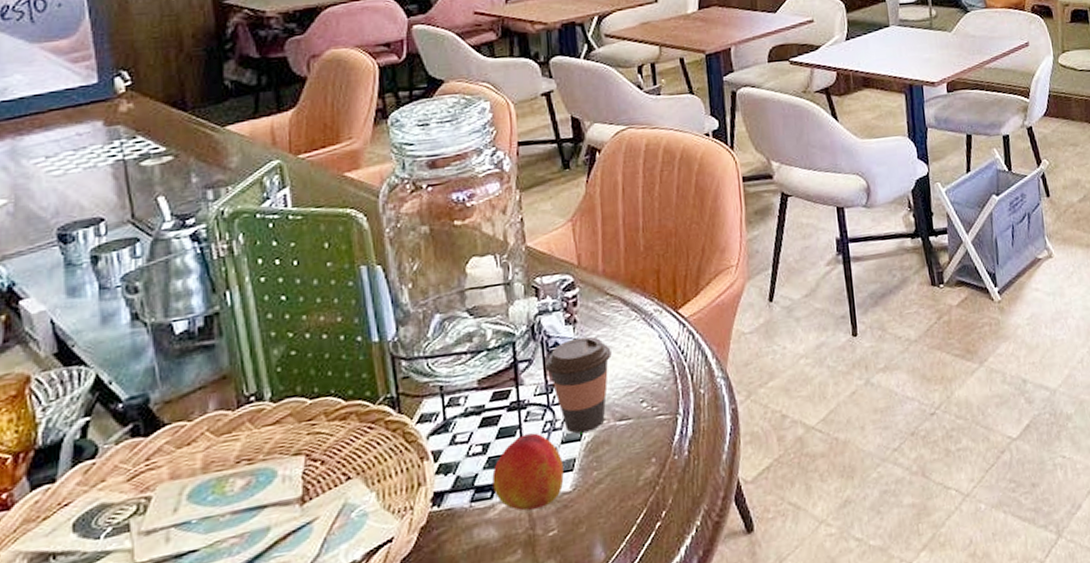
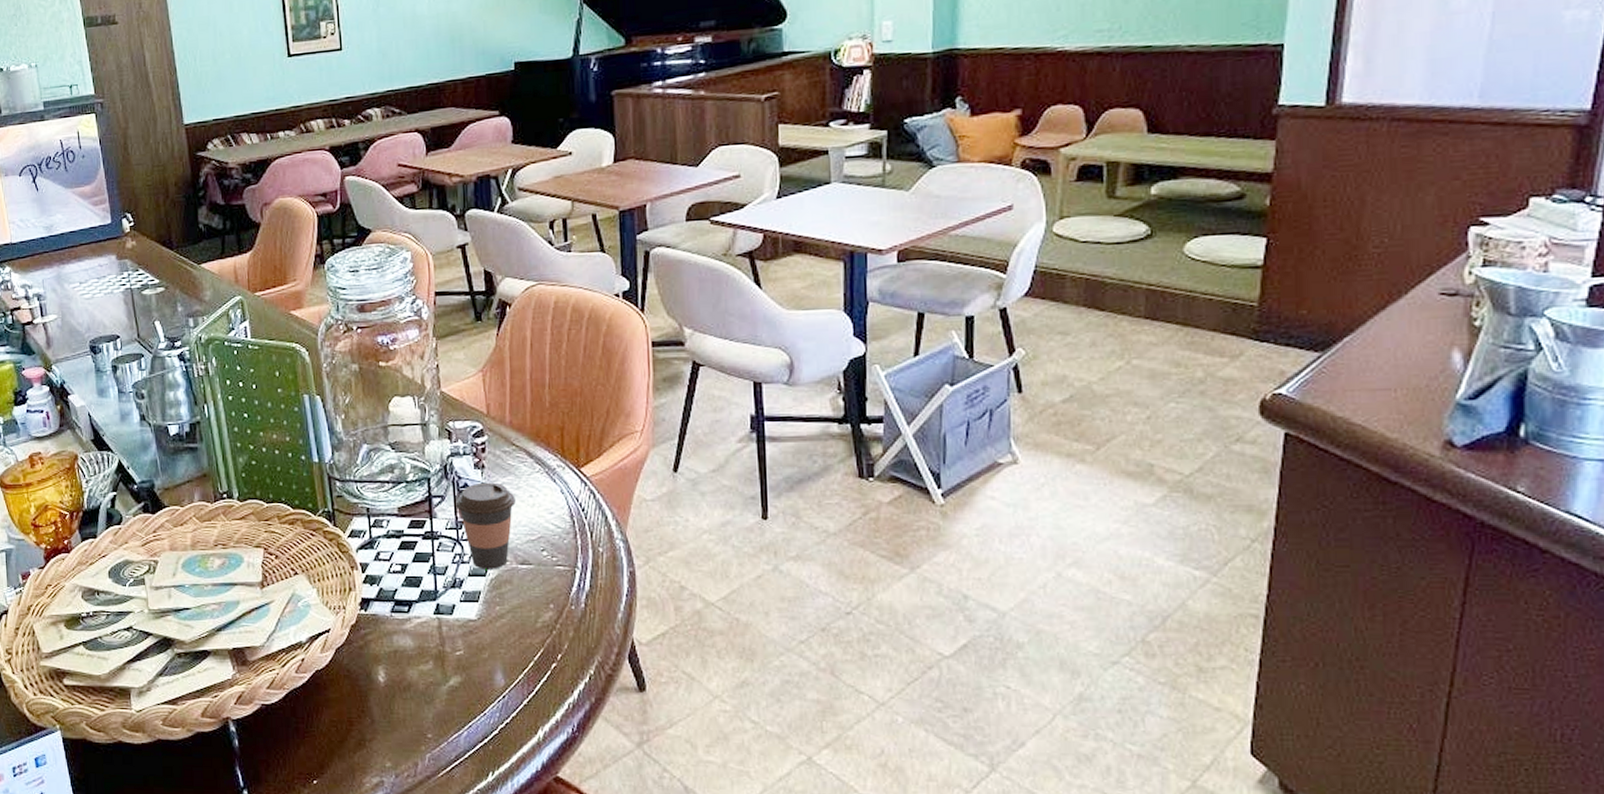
peach: present [492,433,564,511] -> none [409,562,470,629]

